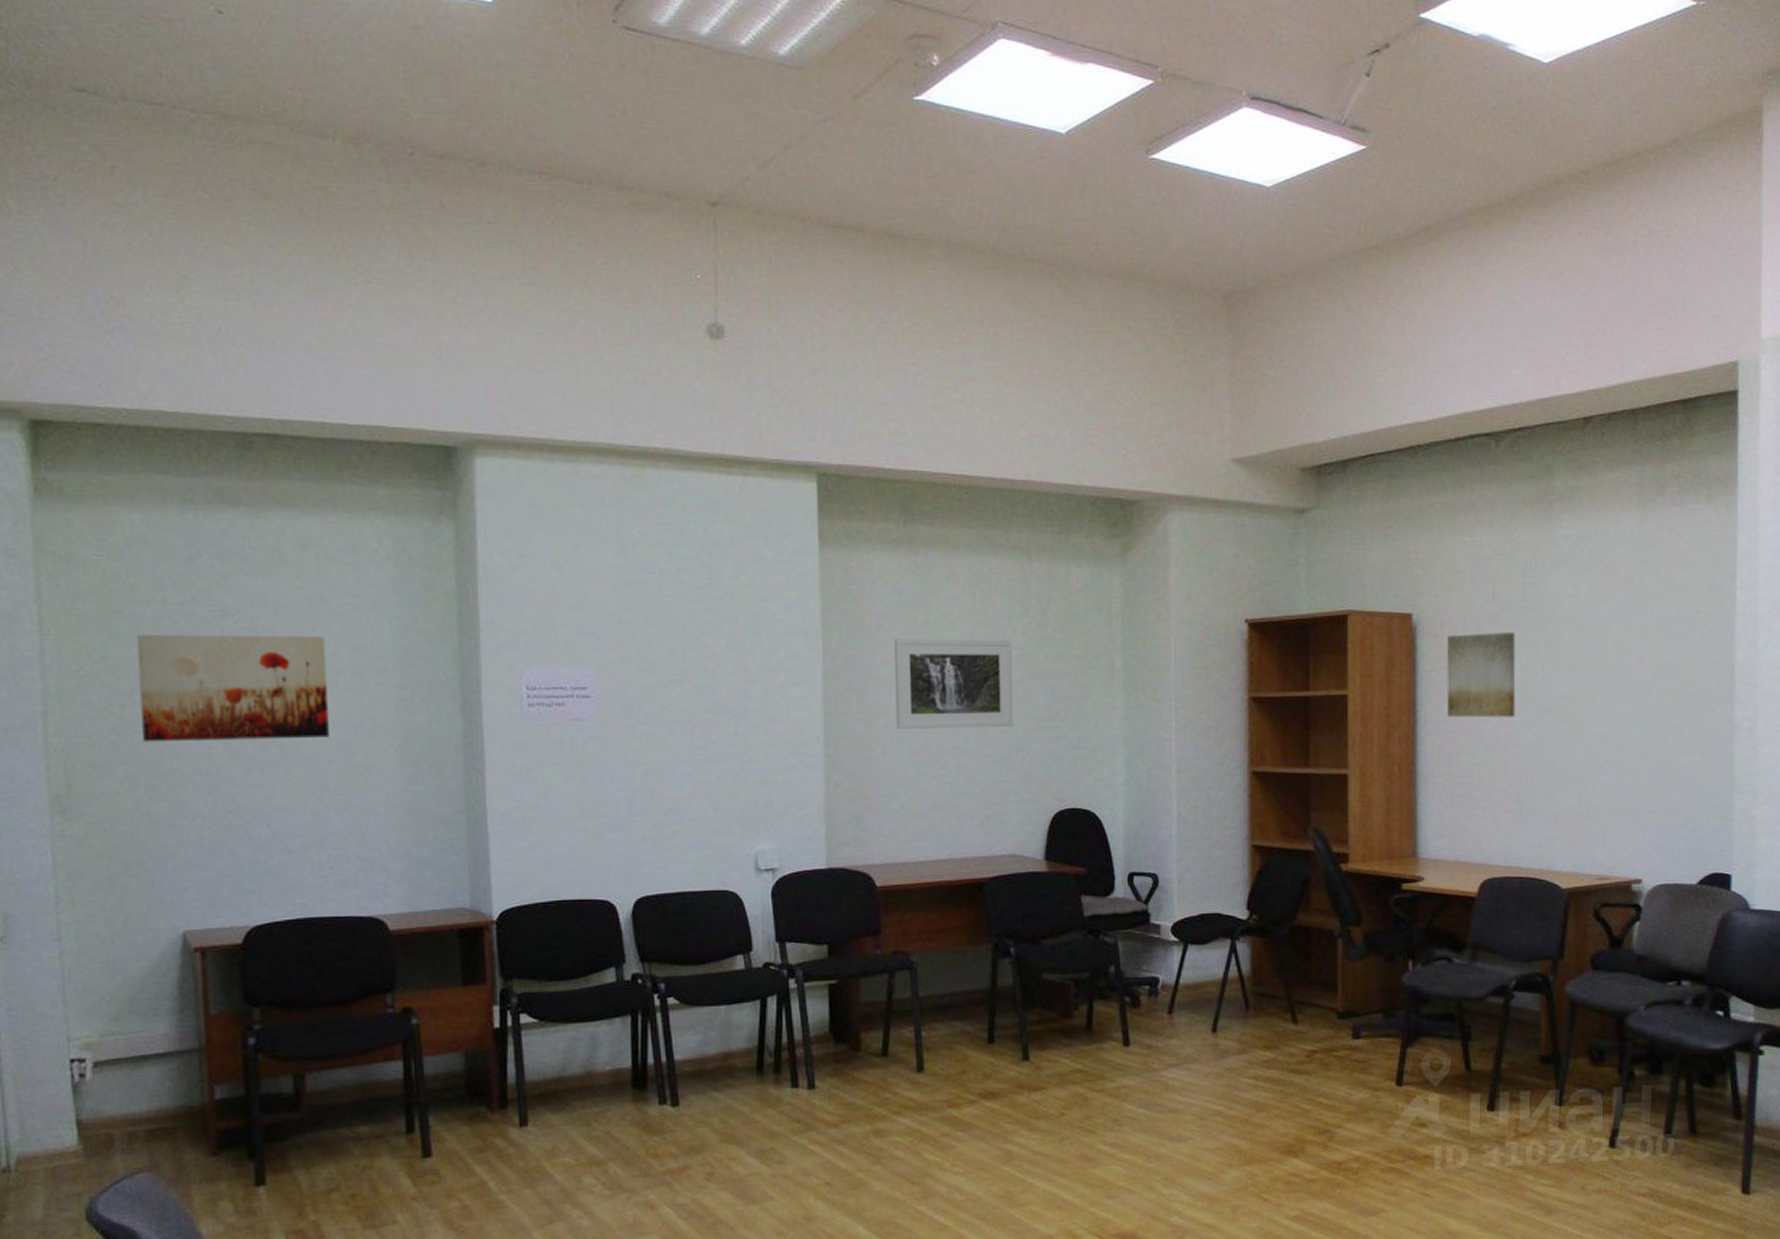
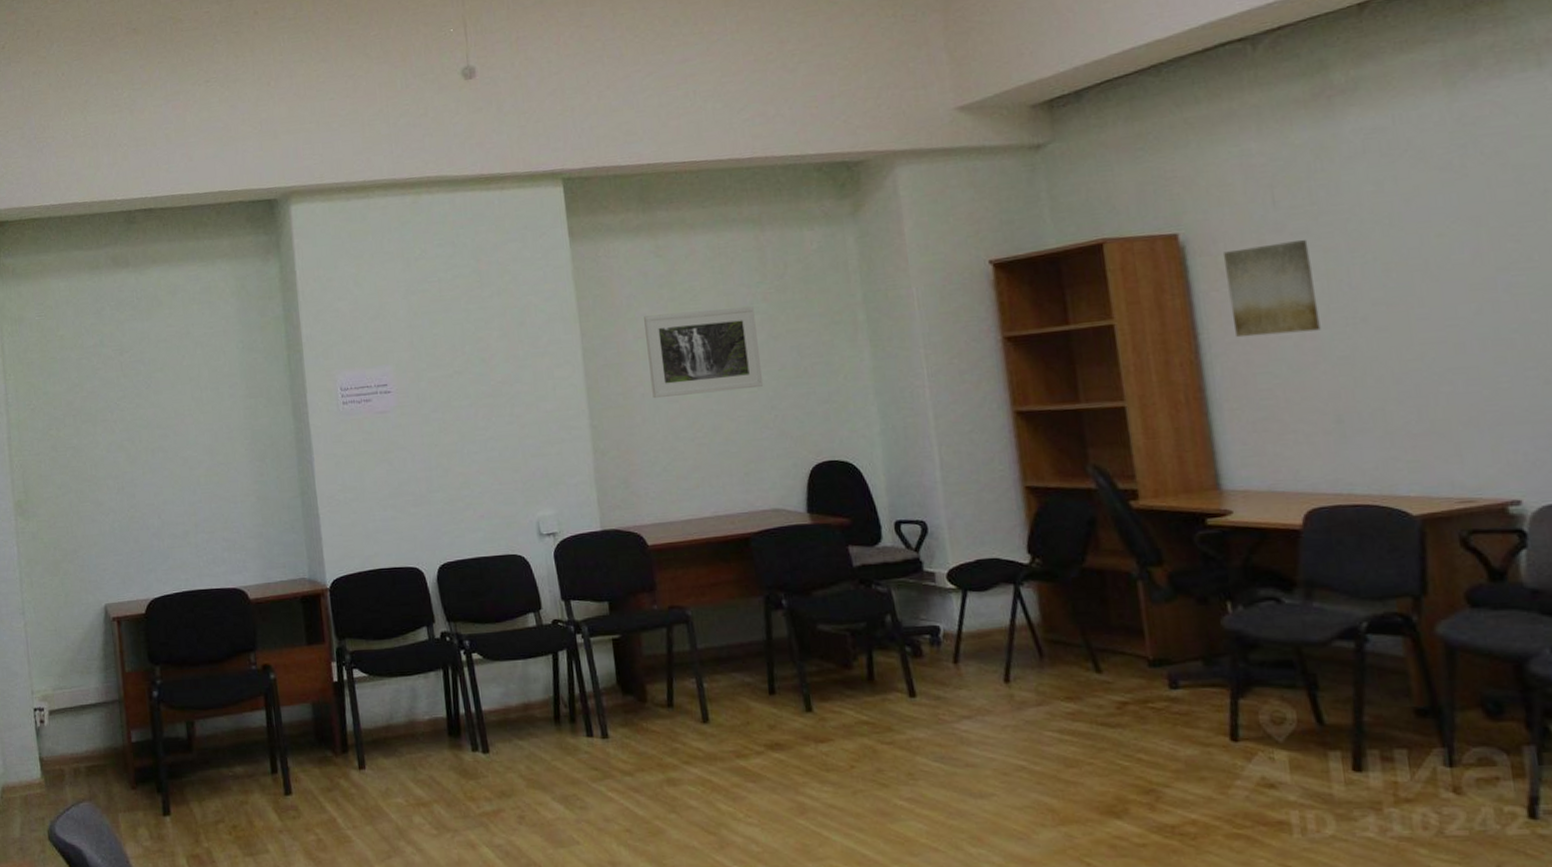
wall art: present [136,633,329,742] -> none [65,362,198,456]

